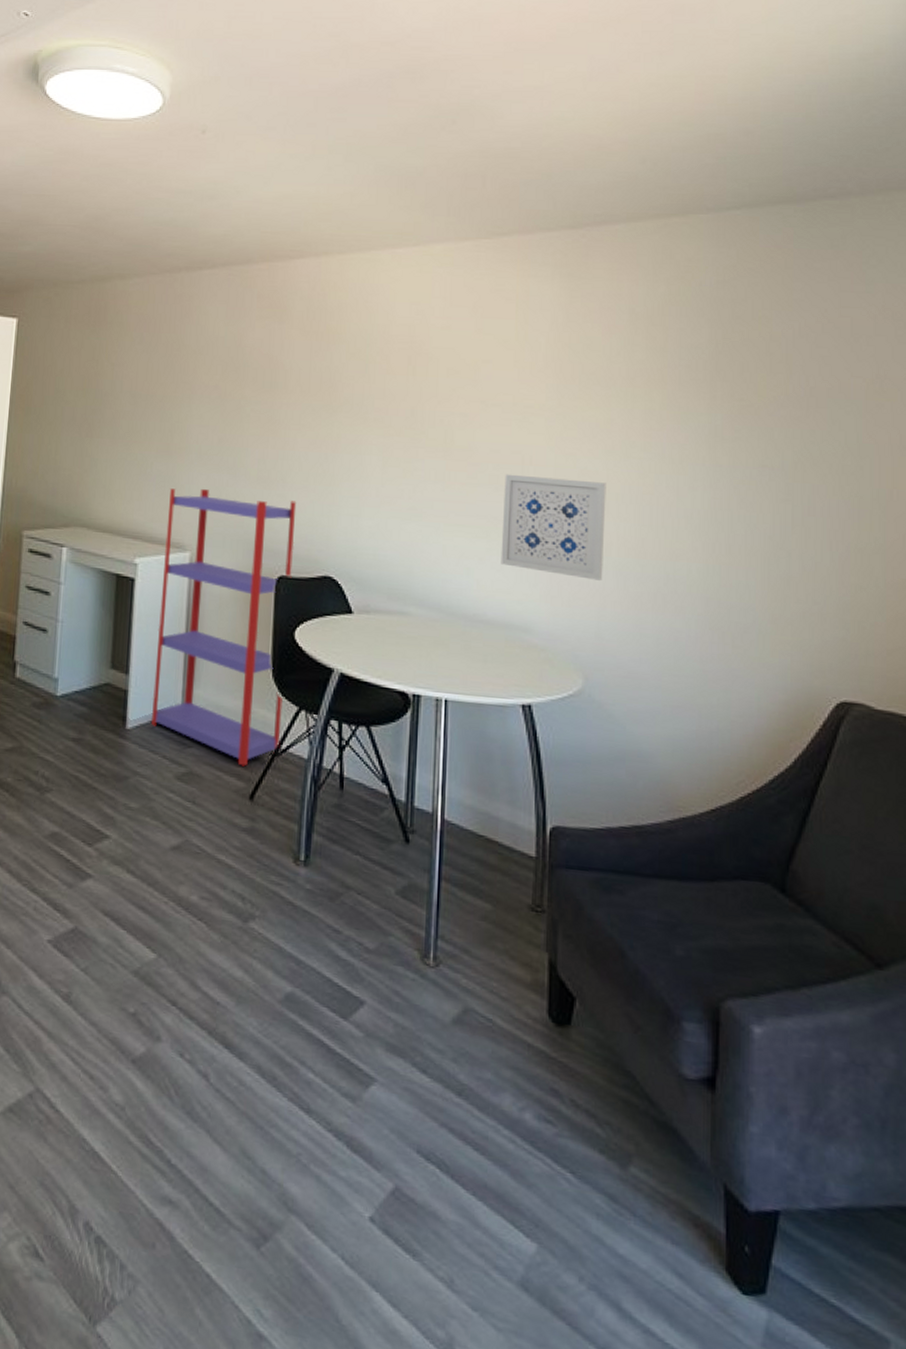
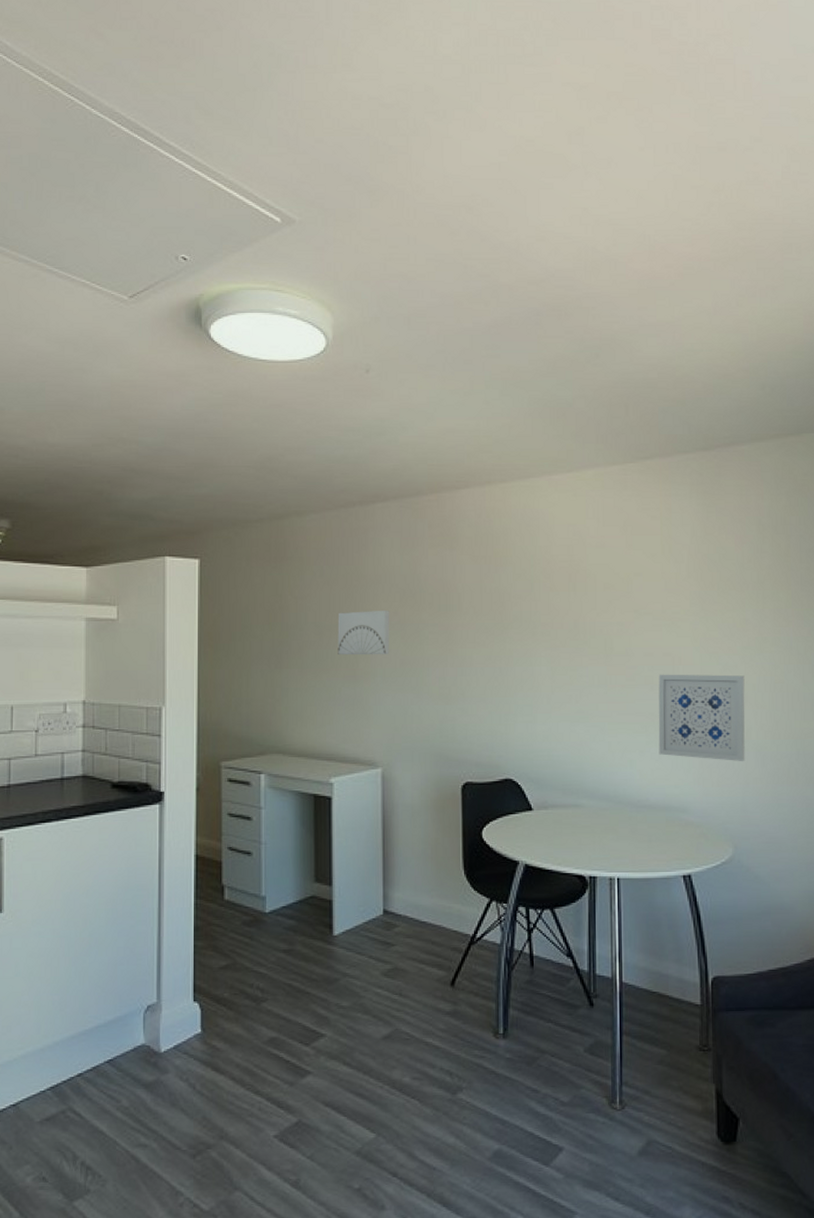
shelving unit: present [151,488,297,767] -> none [355,709,477,957]
wall art: none [152,382,210,431] -> present [337,611,390,655]

